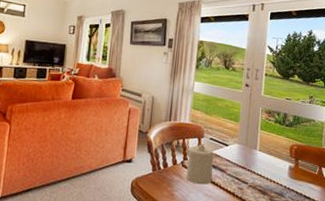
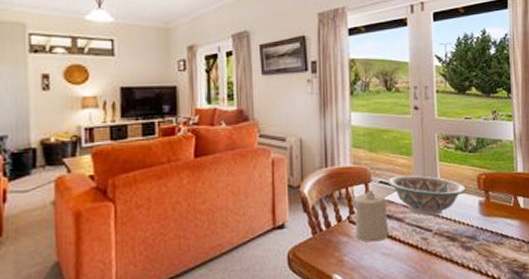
decorative bowl: none [216,136,280,172] -> present [387,175,466,216]

